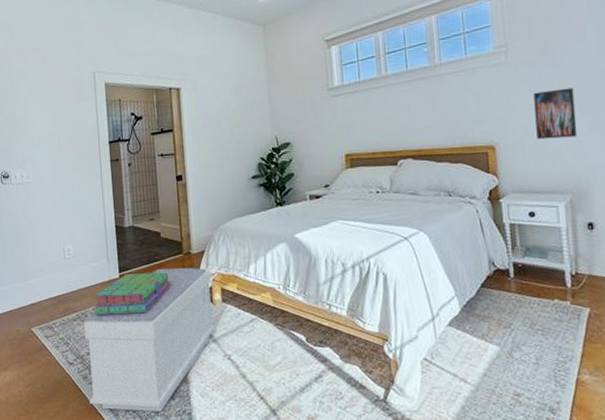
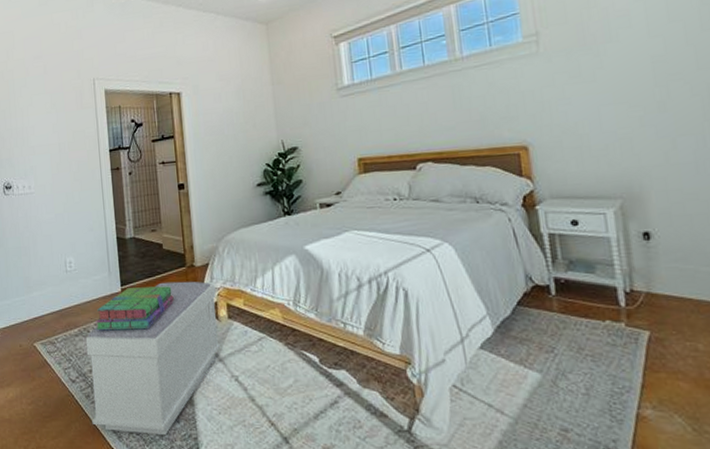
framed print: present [533,87,578,140] -> none [571,78,626,138]

